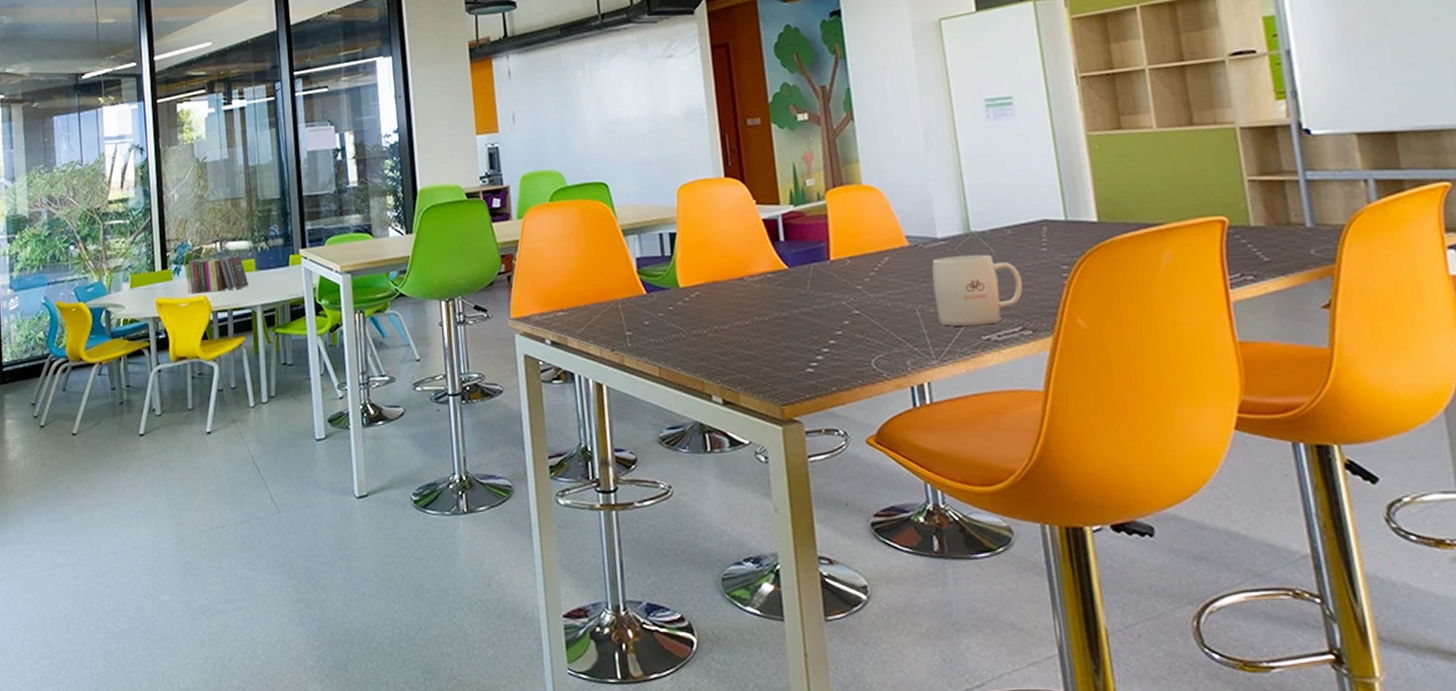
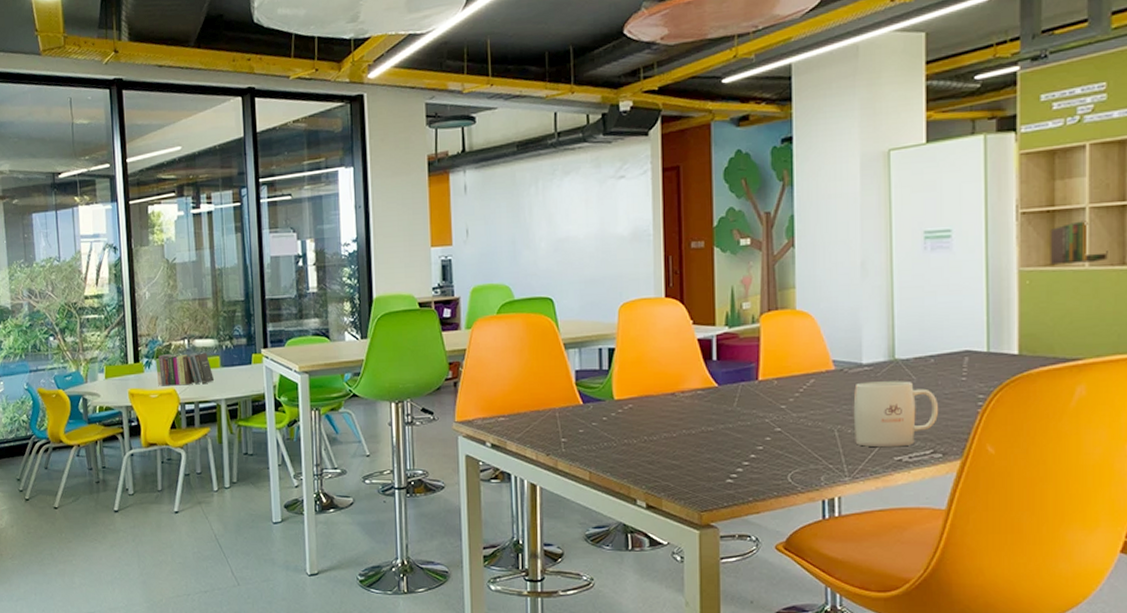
books: none [1112,82,1175,128] -> present [1050,221,1108,265]

